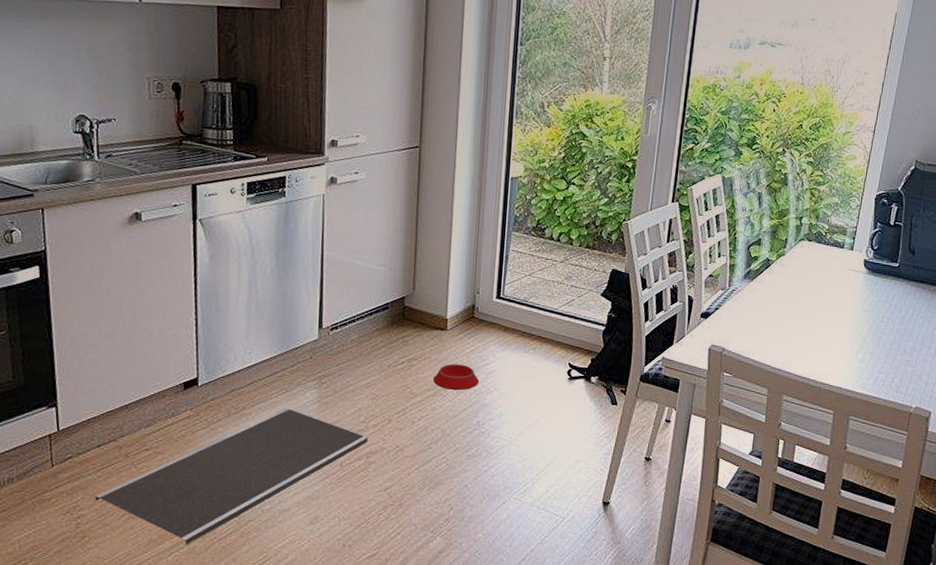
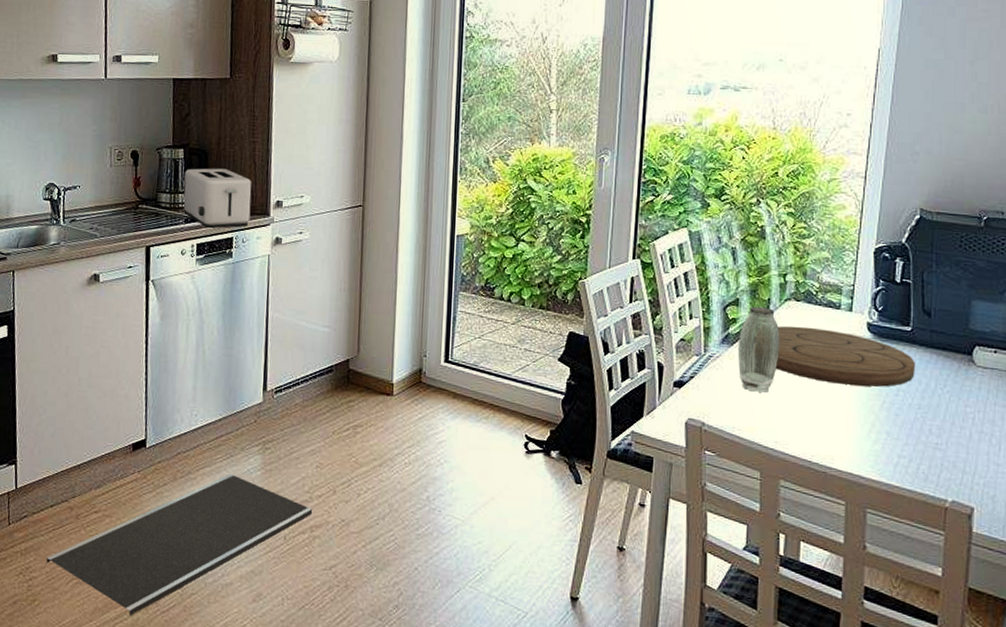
toaster: none [232,103,305,168] -> present [183,168,252,229]
pet bowl: present [433,363,479,390] -> none [379,432,427,461]
vase: none [756,245,793,321] -> present [738,306,780,393]
cutting board: none [786,263,899,315] -> present [775,326,915,387]

